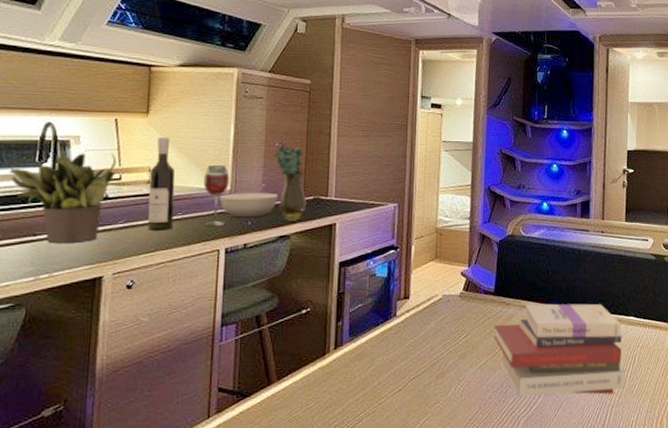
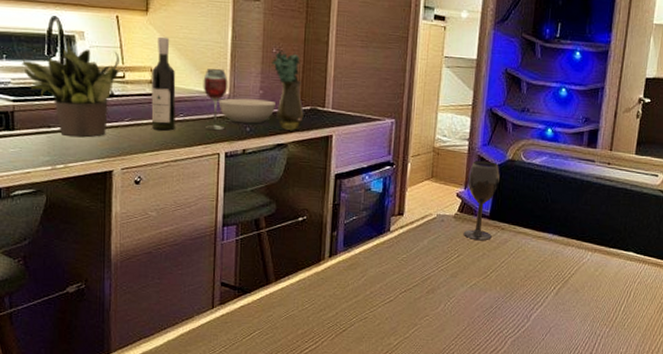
wine glass: none [469,237,501,318] -> present [463,160,500,241]
books: present [494,303,626,397] -> none [486,231,620,325]

